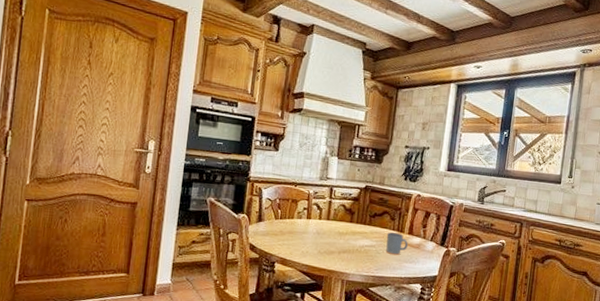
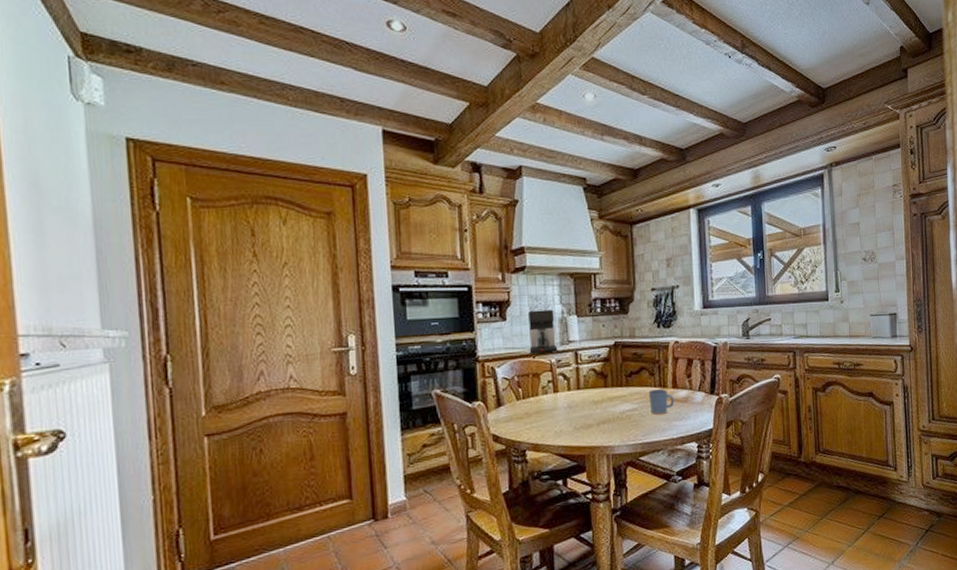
coffee maker: none [293,146,320,184] -> present [528,309,558,354]

